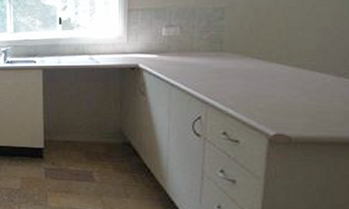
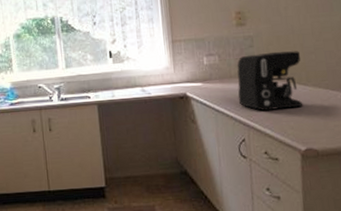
coffee maker: none [198,25,282,89] -> present [237,51,304,111]

